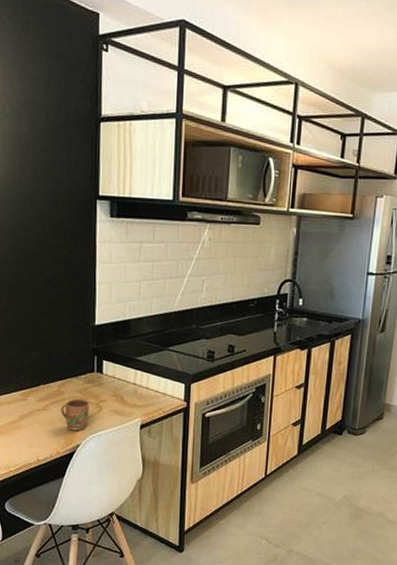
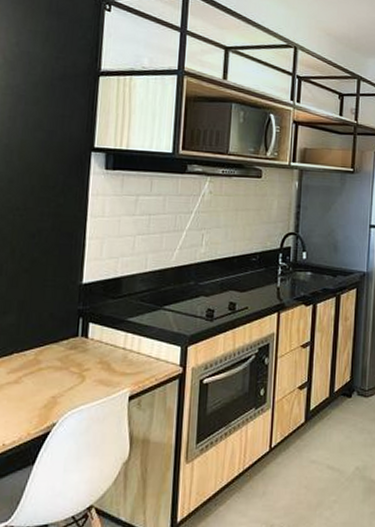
mug: present [60,398,89,431] -> none [35,368,71,407]

